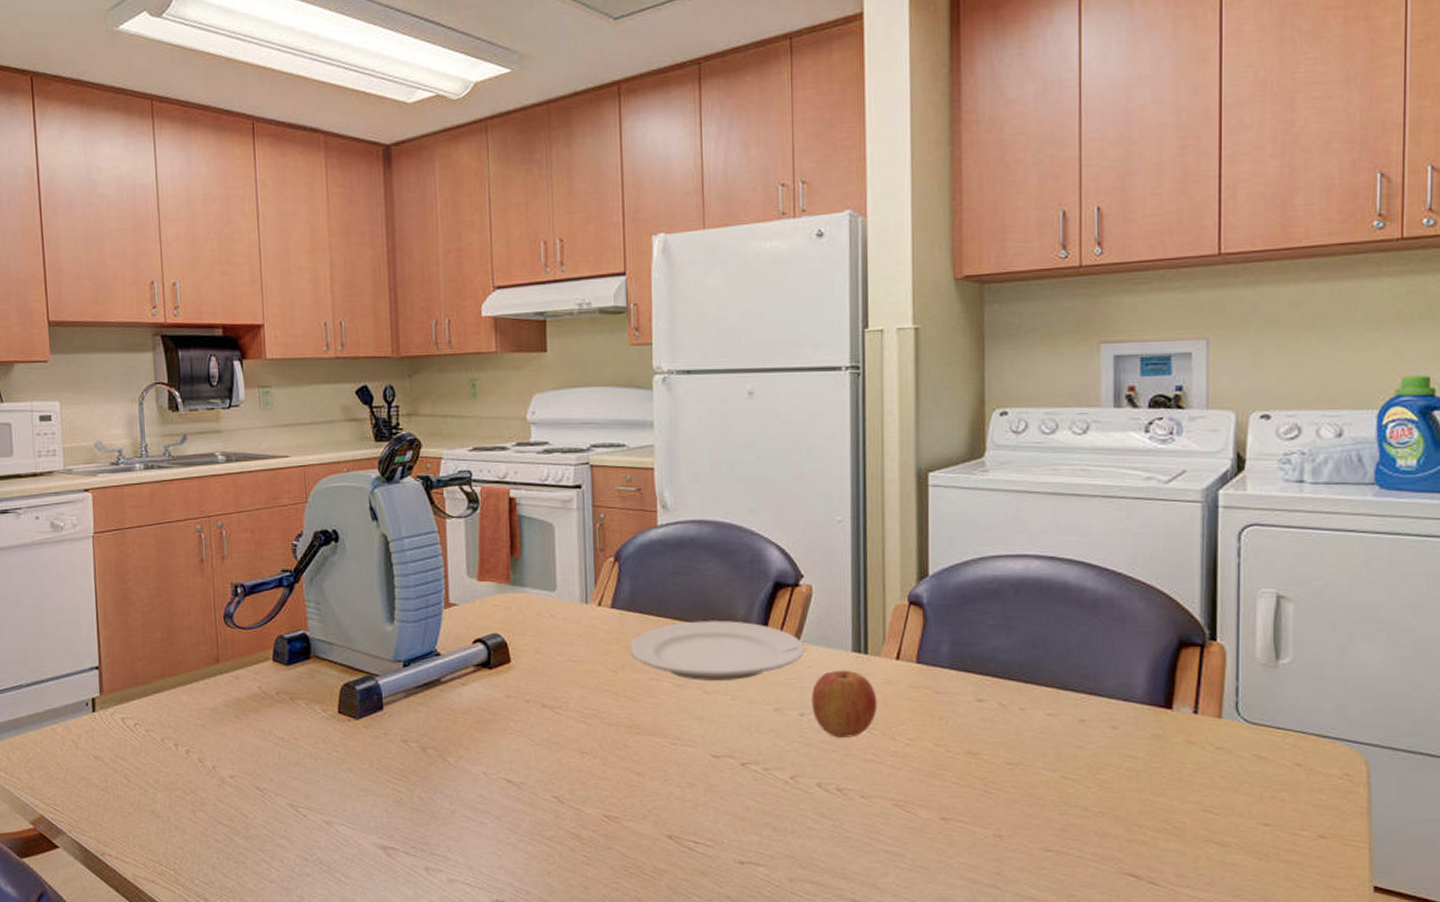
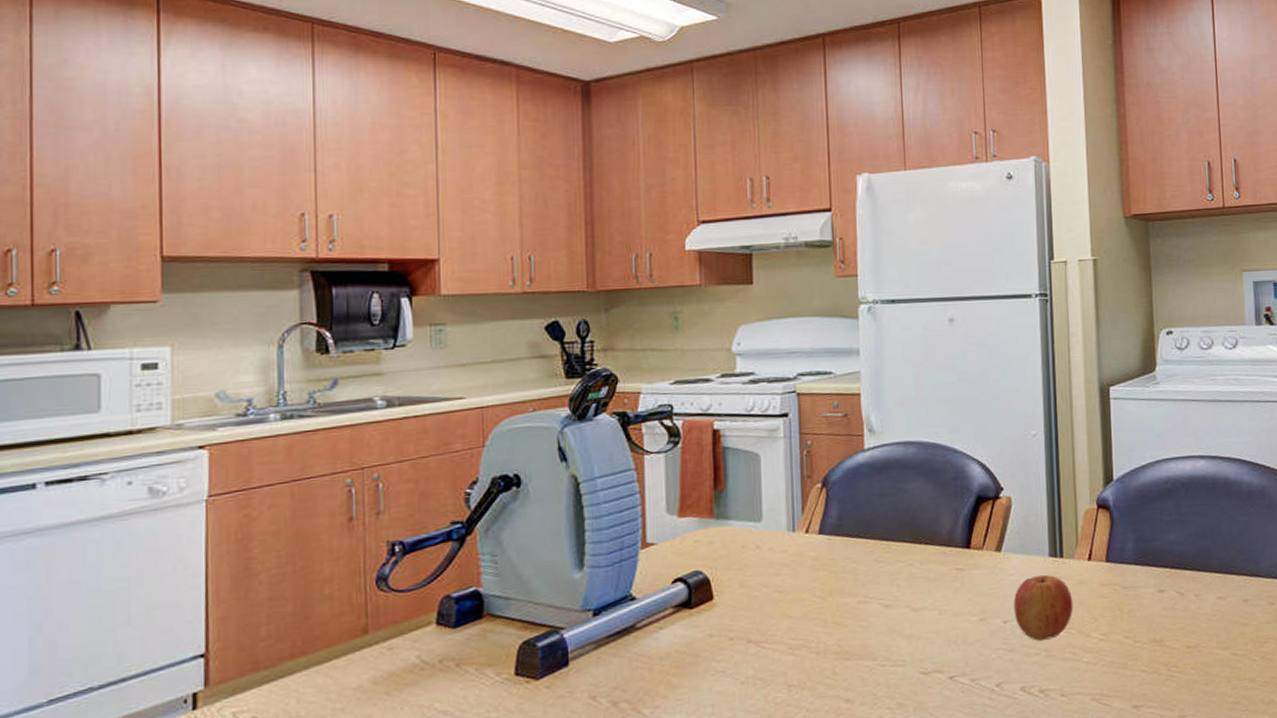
plate: present [629,621,806,682] -> none [837,537,1007,599]

